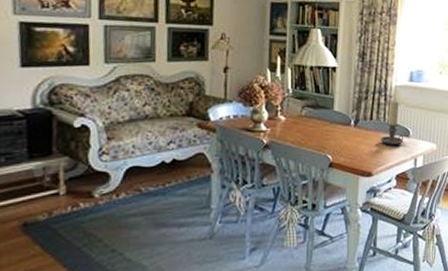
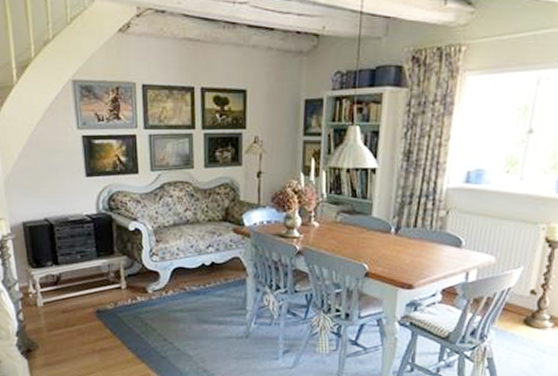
candle holder: present [380,101,404,145] -> none [425,206,454,256]

